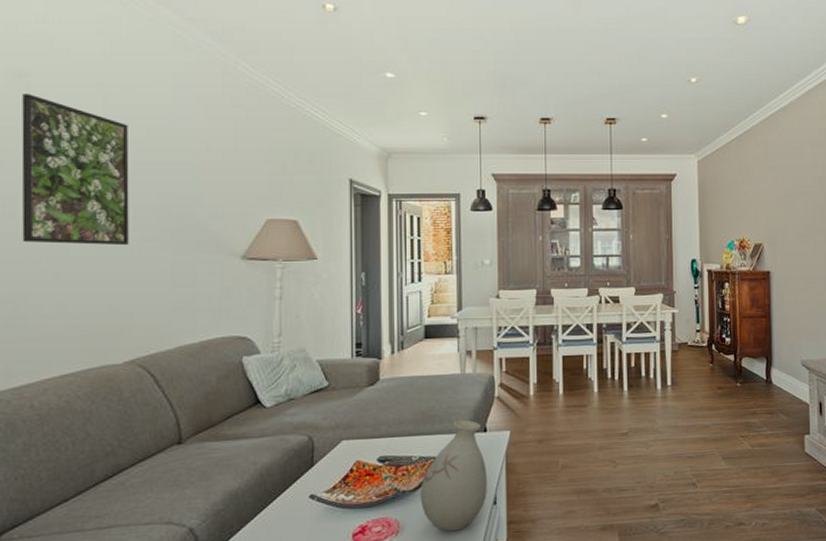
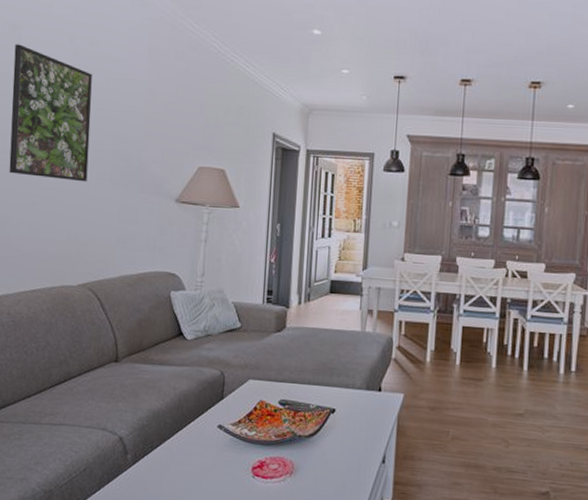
vase: present [420,419,487,532] -> none [314,376,378,482]

